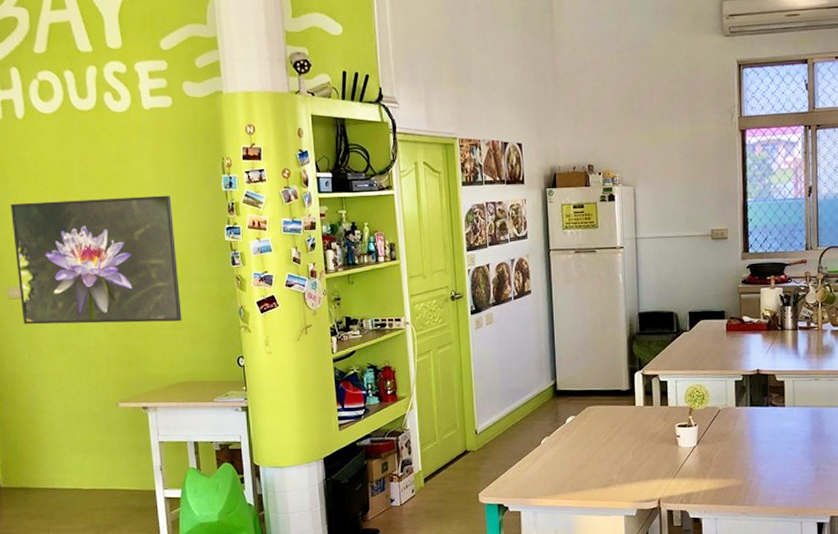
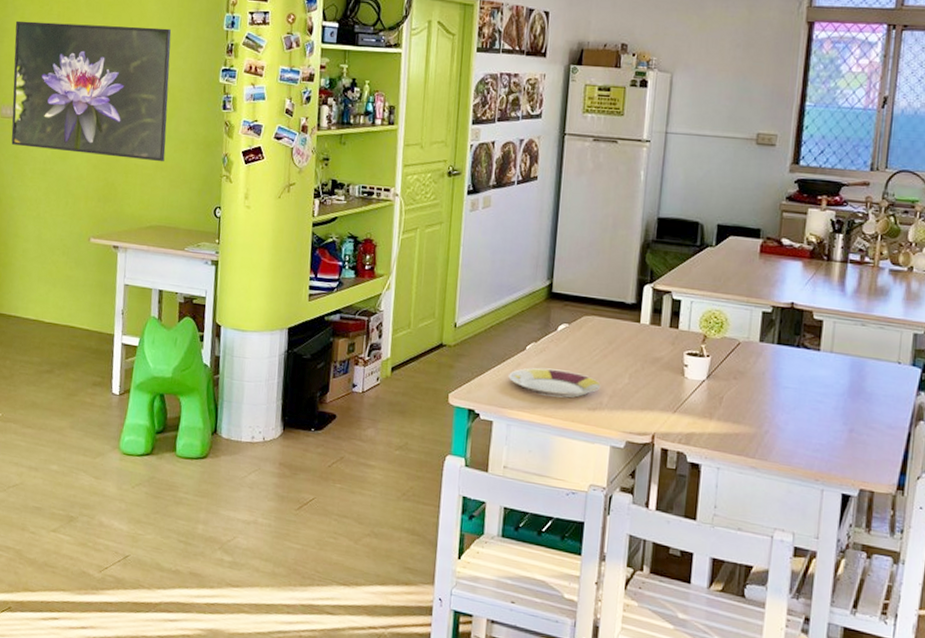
plate: none [529,456,610,482] -> present [508,367,601,398]

